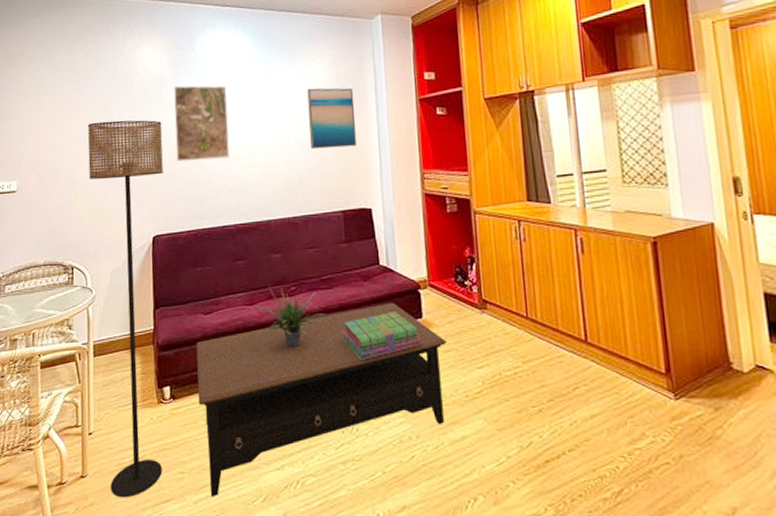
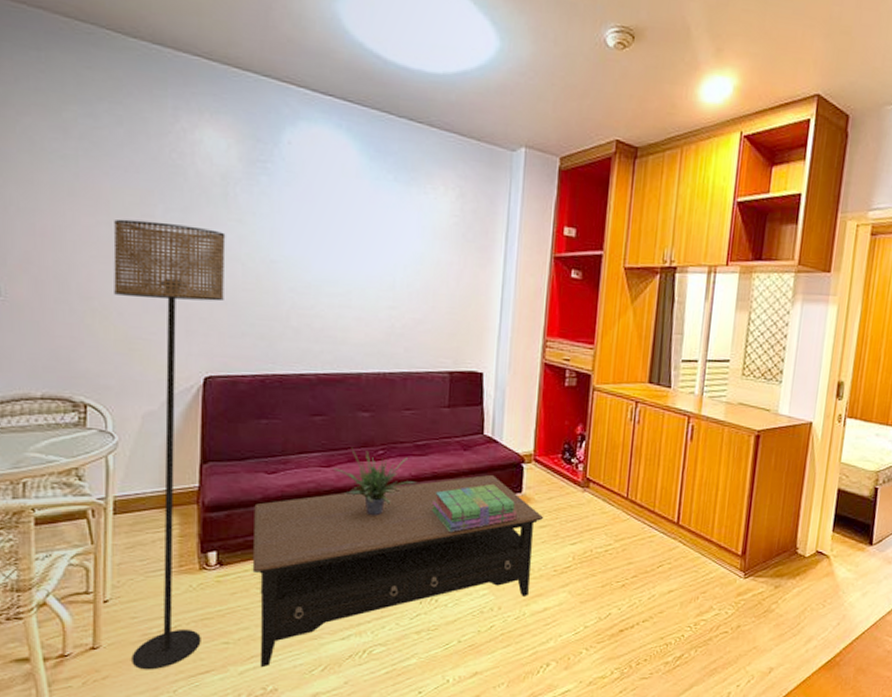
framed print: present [174,85,230,162] -> none [243,189,320,293]
wall art: present [307,87,358,150] -> none [421,222,480,301]

